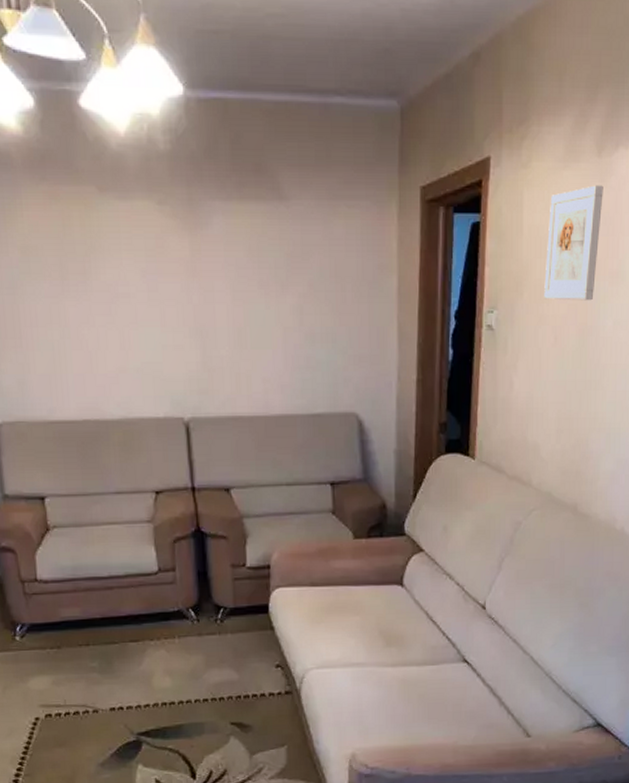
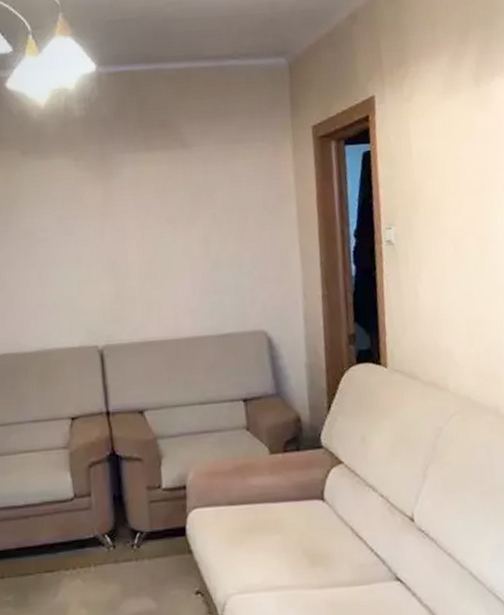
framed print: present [544,185,603,301] -> none [435,110,489,213]

